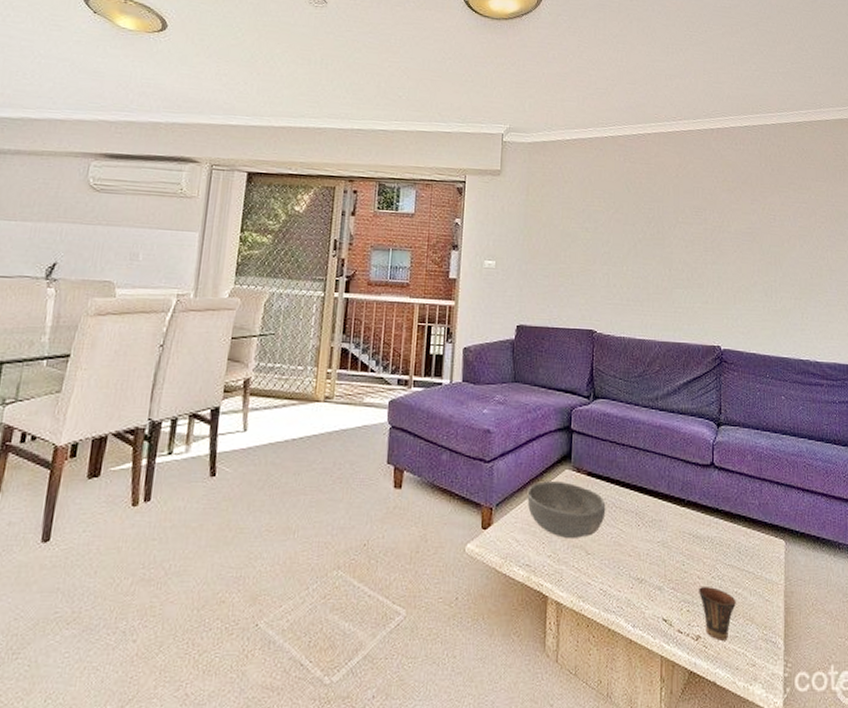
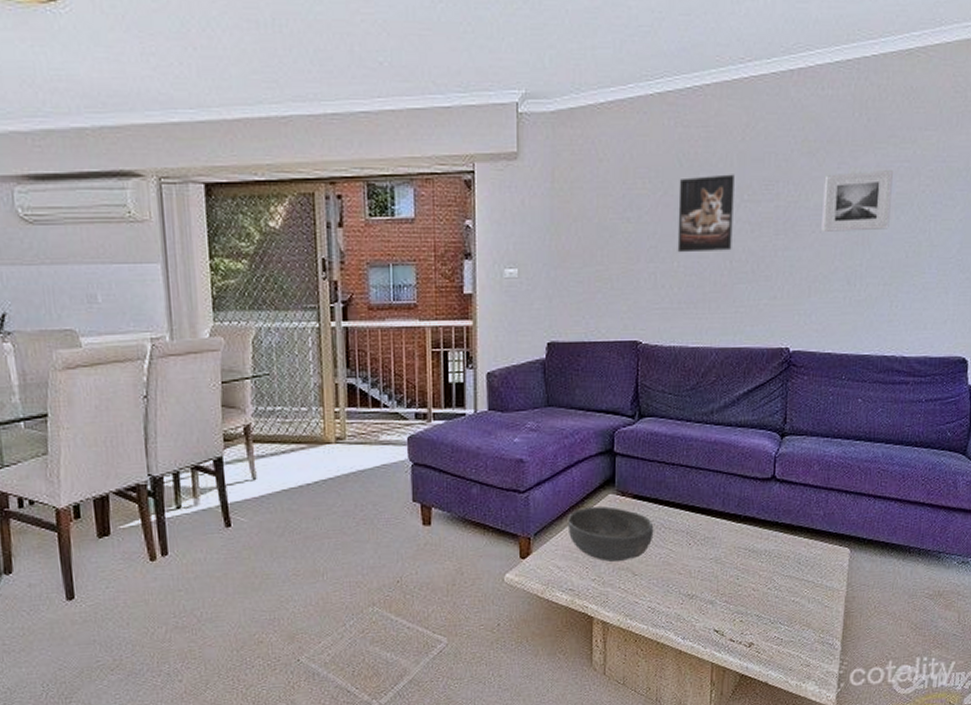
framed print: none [626,200,671,261] -> present [677,174,735,253]
cup: present [699,585,736,641] -> none [753,597,793,646]
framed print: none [741,208,795,254] -> present [821,170,893,232]

